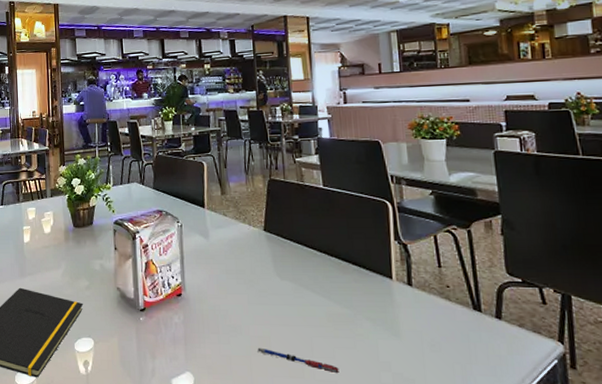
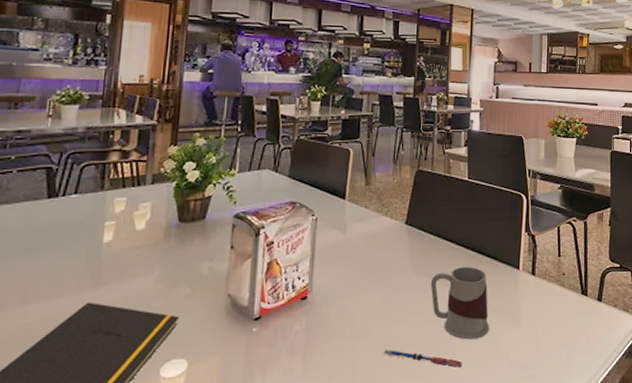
mug: none [295,273,365,347] -> present [430,266,490,340]

